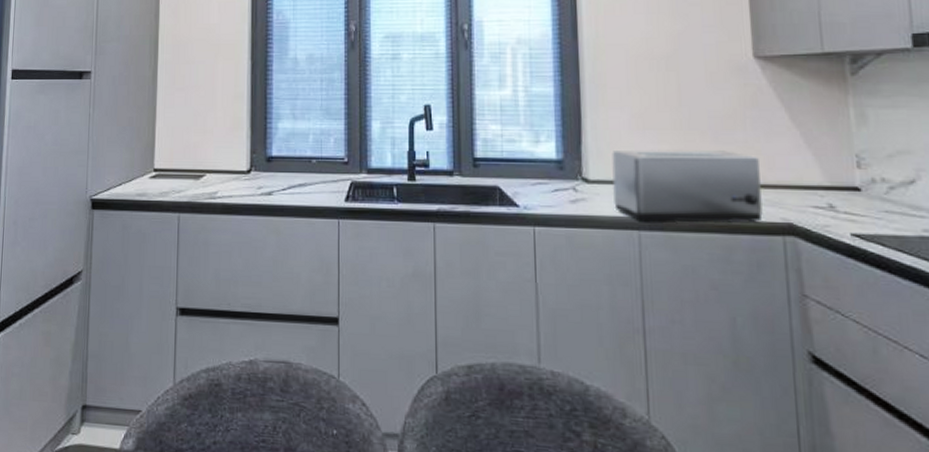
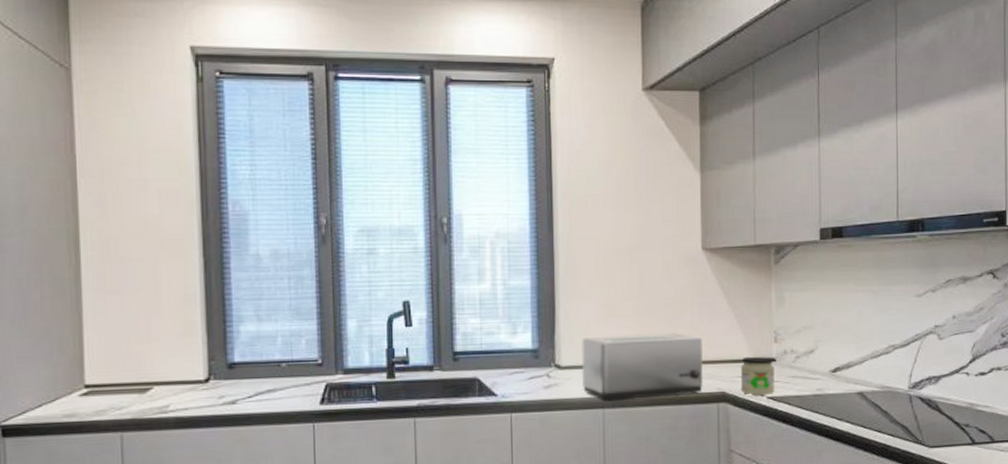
jar: none [811,183,862,233] -> present [740,356,775,396]

